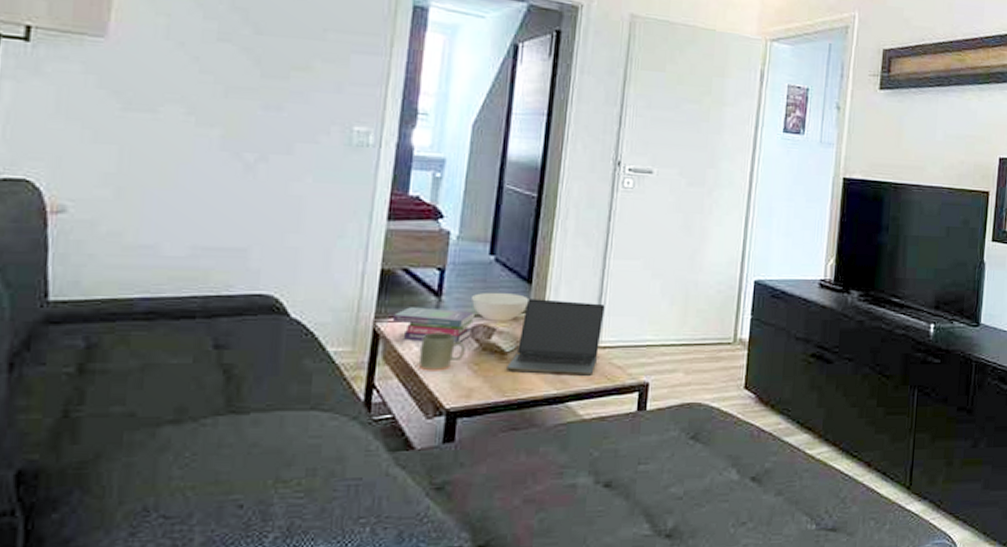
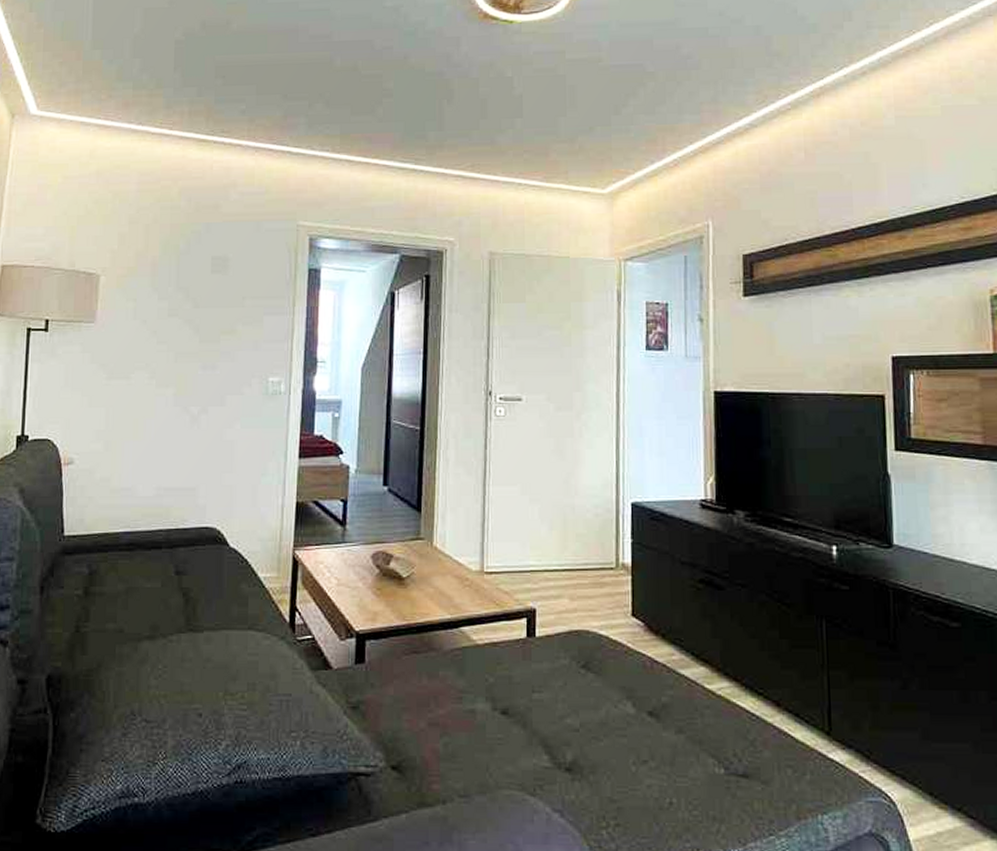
books: present [392,307,476,343] -> none [307,536,375,569]
mug: present [418,332,465,371] -> none [330,559,368,595]
bowl: present [472,292,530,321] -> none [371,520,420,548]
laptop: present [507,299,605,376] -> none [405,526,488,601]

